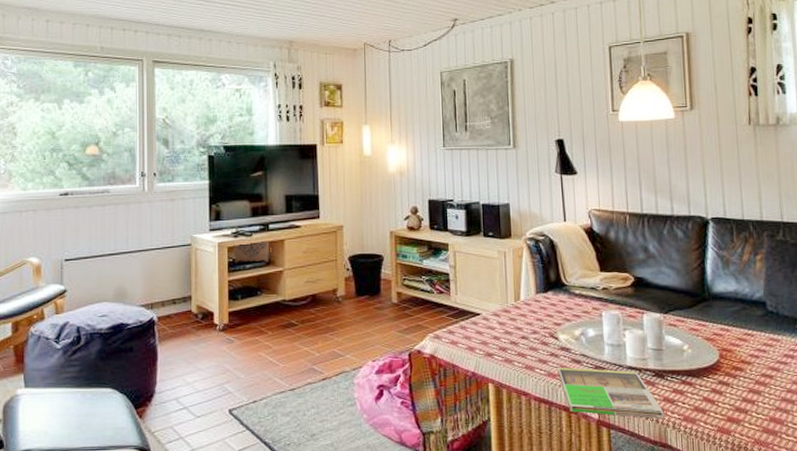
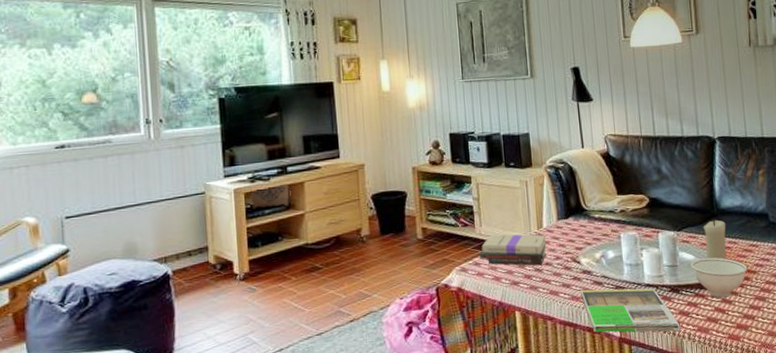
books: none [454,303,524,339] -> present [480,233,547,266]
bowl: none [677,343,741,388] -> present [690,257,748,298]
candle: none [692,304,718,347] -> present [703,220,727,260]

